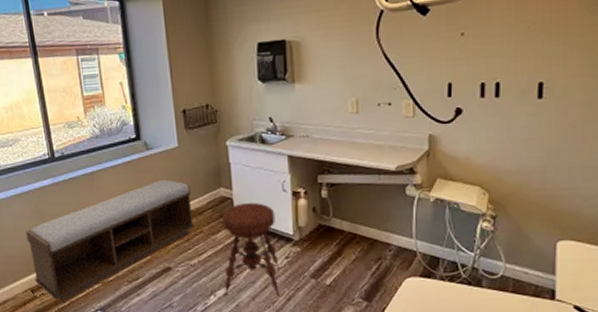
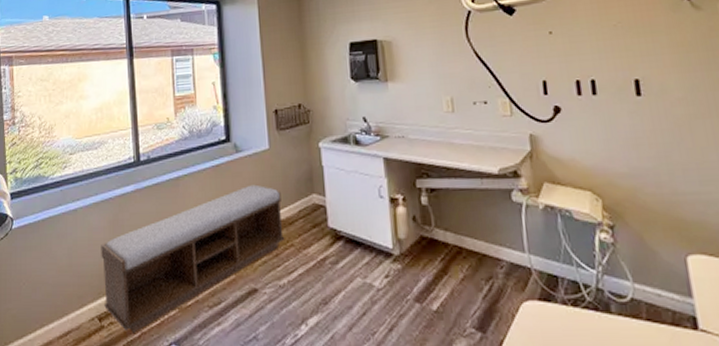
stool: present [222,203,280,295] -> none [314,211,381,324]

